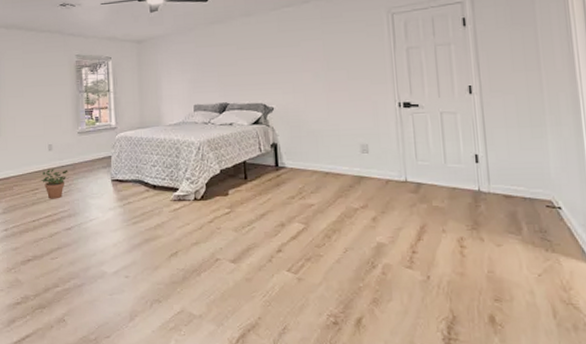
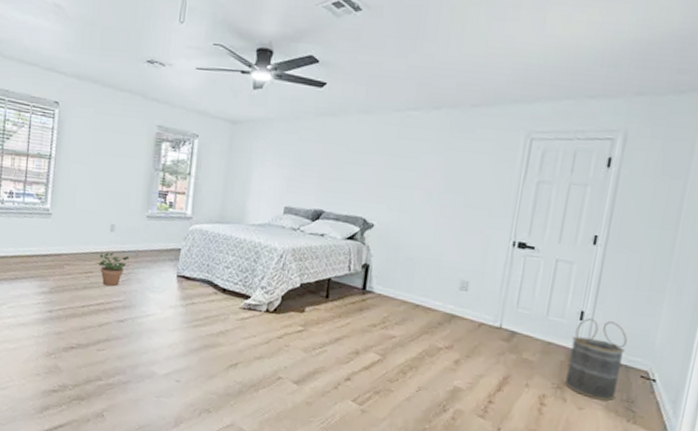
basket: none [473,159,529,235] -> present [563,318,627,401]

